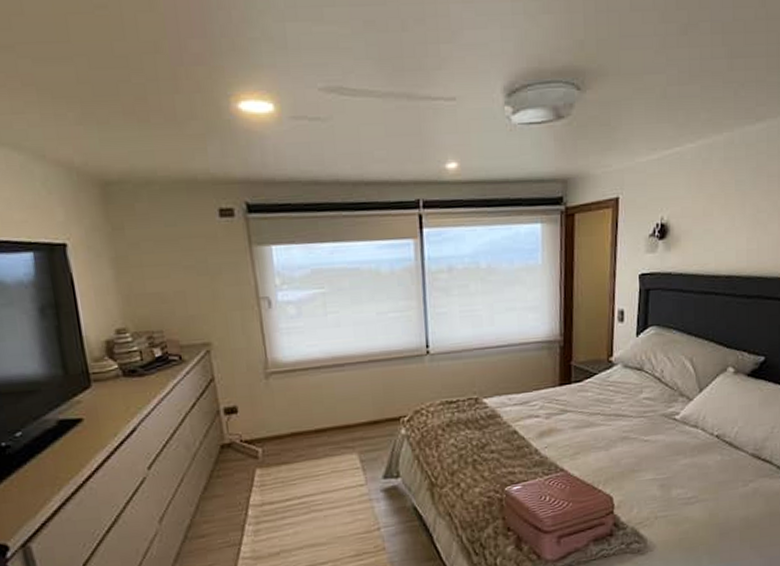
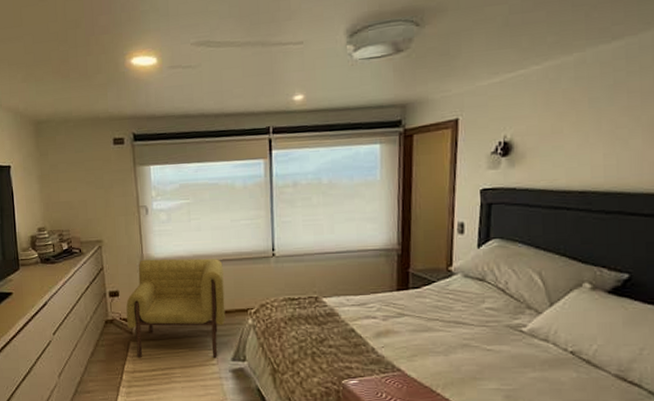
armchair: none [248,360,375,486] -> present [126,258,226,358]

